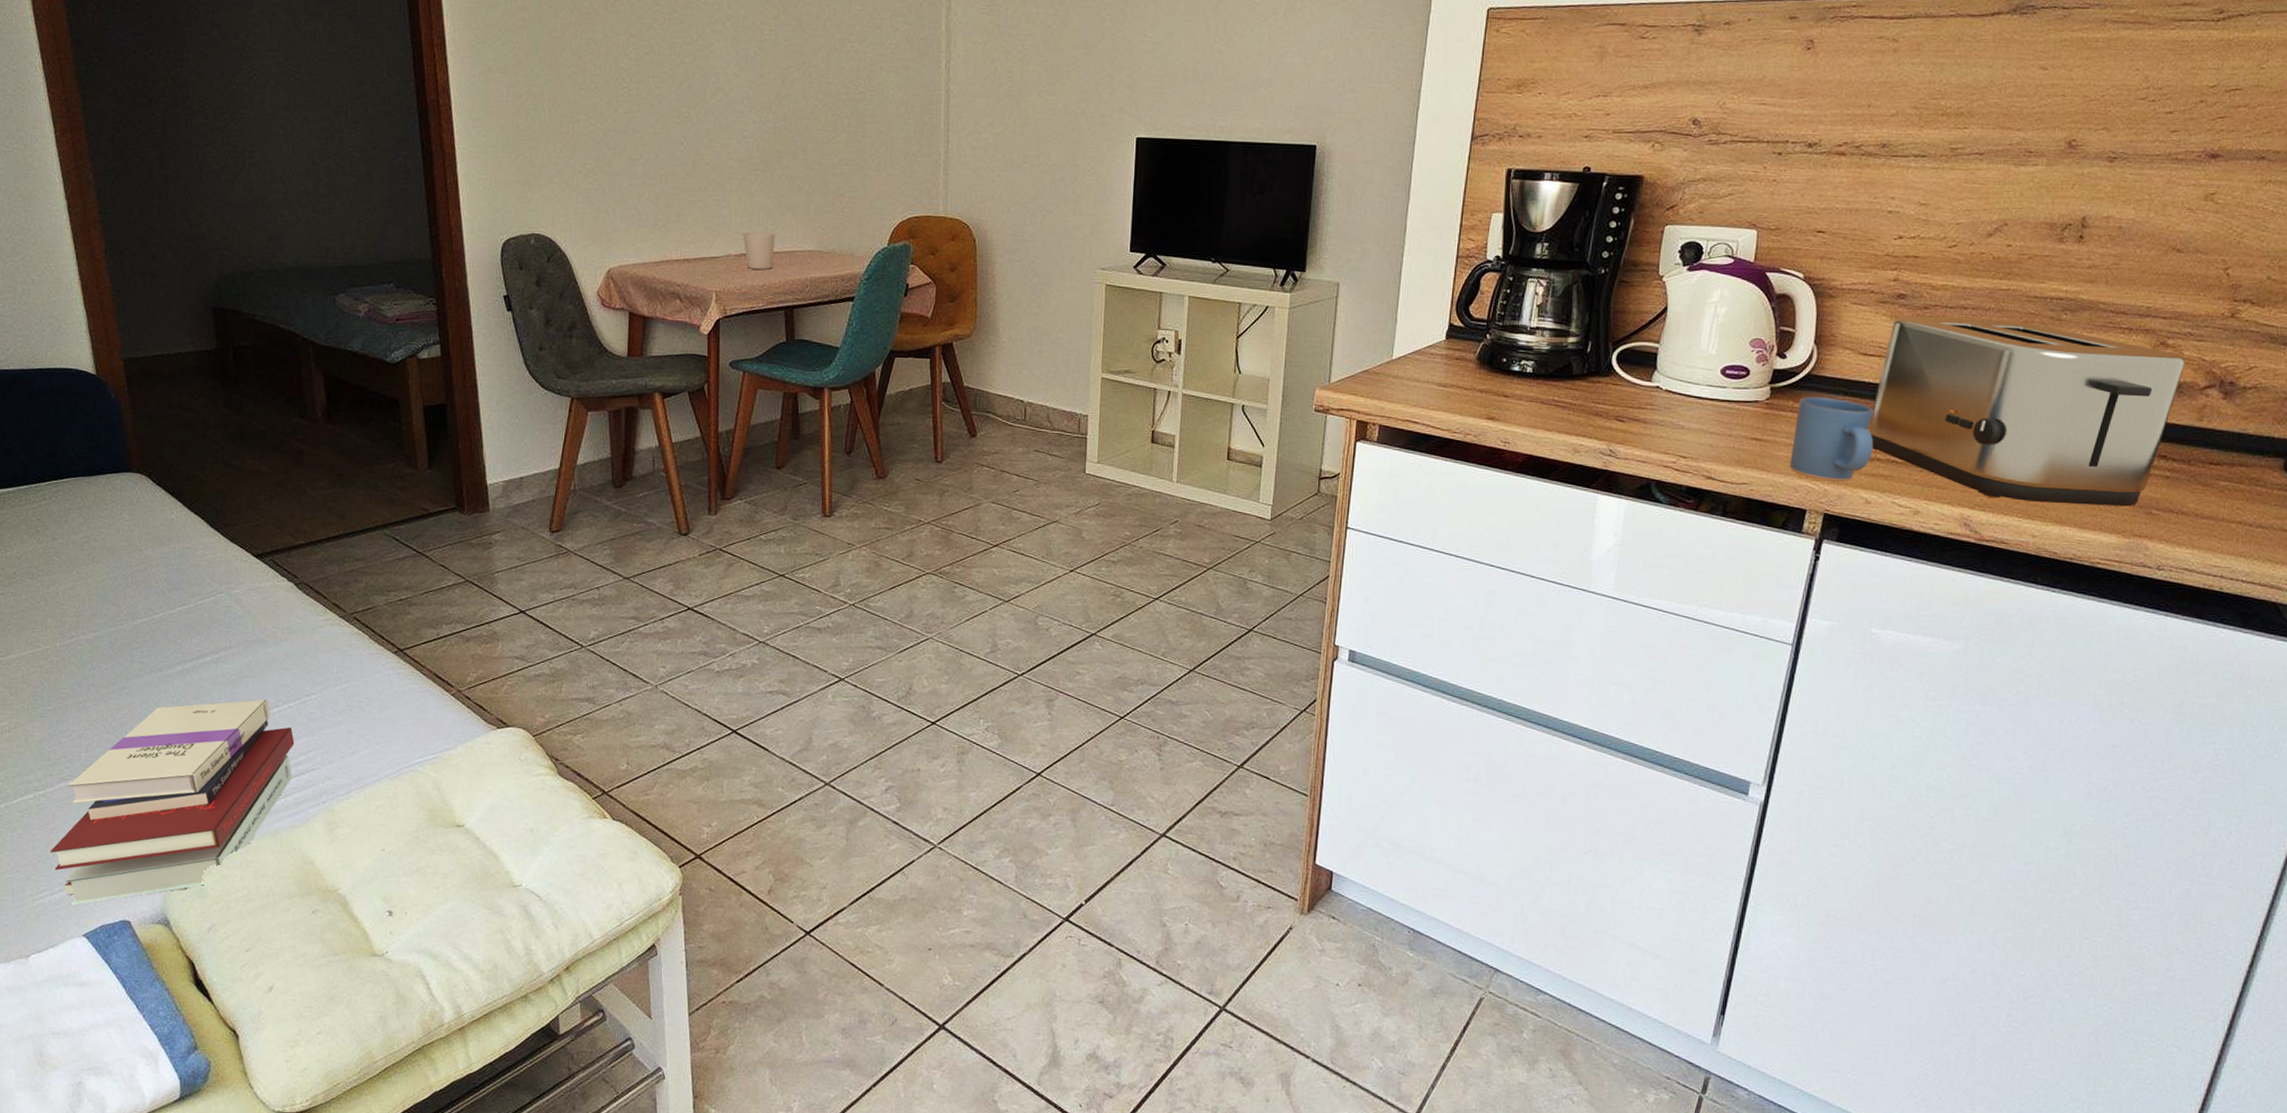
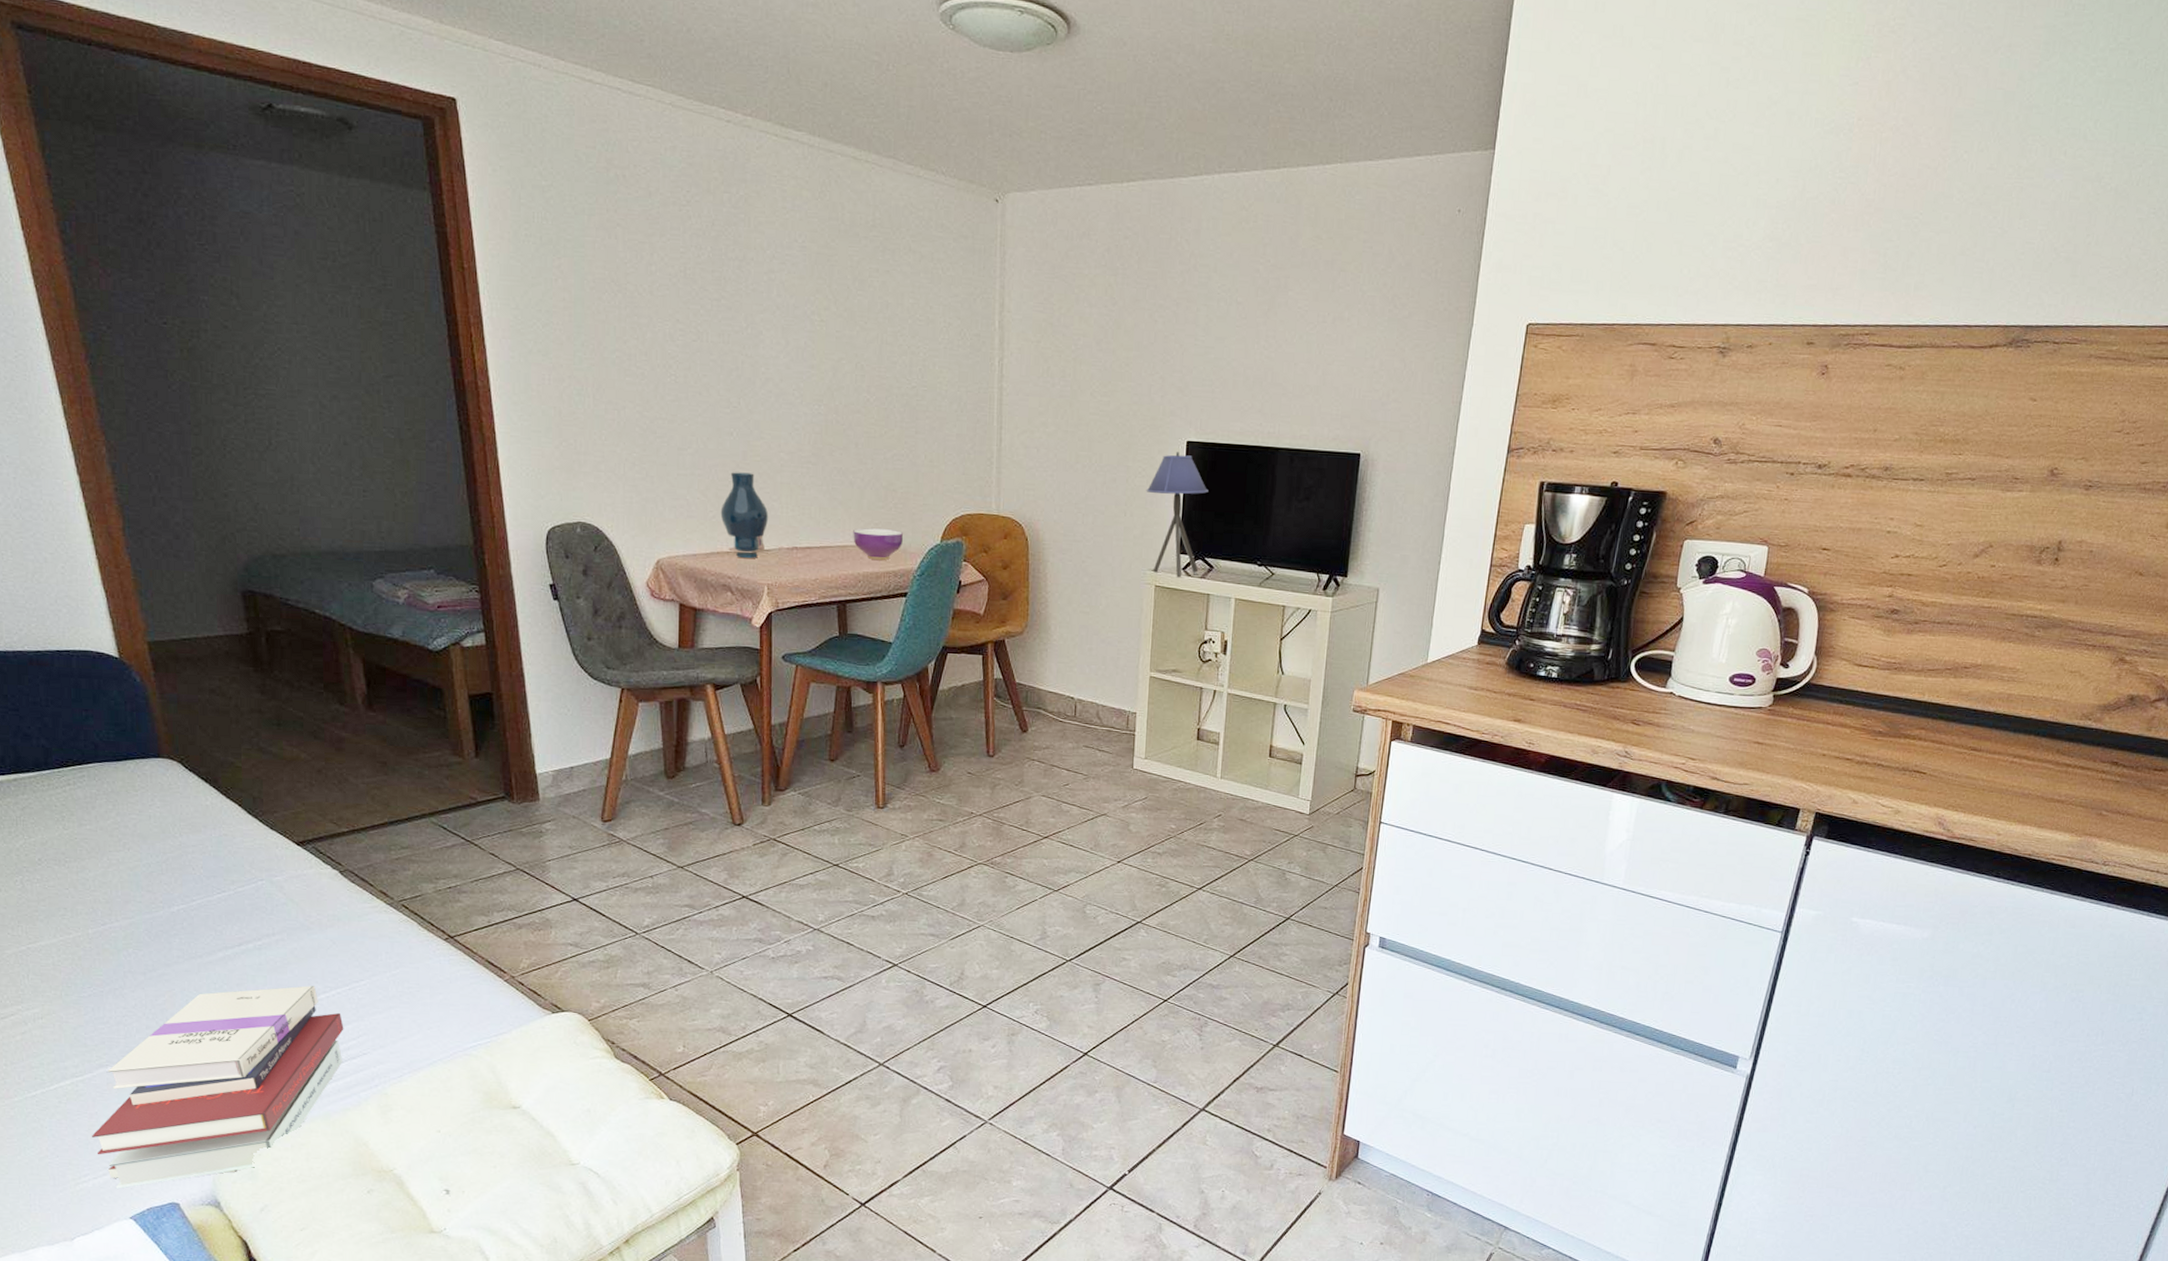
vase: none [670,181,718,267] -> present [720,472,769,559]
dixie cup: present [743,231,775,269] -> none [794,524,828,564]
bowl: none [800,233,850,264] -> present [853,528,903,560]
table lamp: none [1095,149,1159,276] -> present [1146,452,1208,578]
mug: present [1789,396,1874,482] -> none [1787,703,1865,784]
toaster: present [1868,316,2186,507] -> none [1858,630,2140,808]

